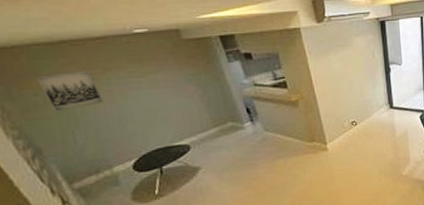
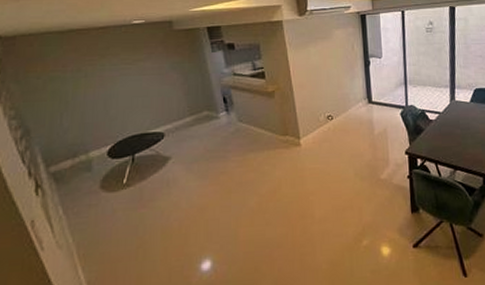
wall art: present [35,70,104,112] -> none [41,56,95,95]

